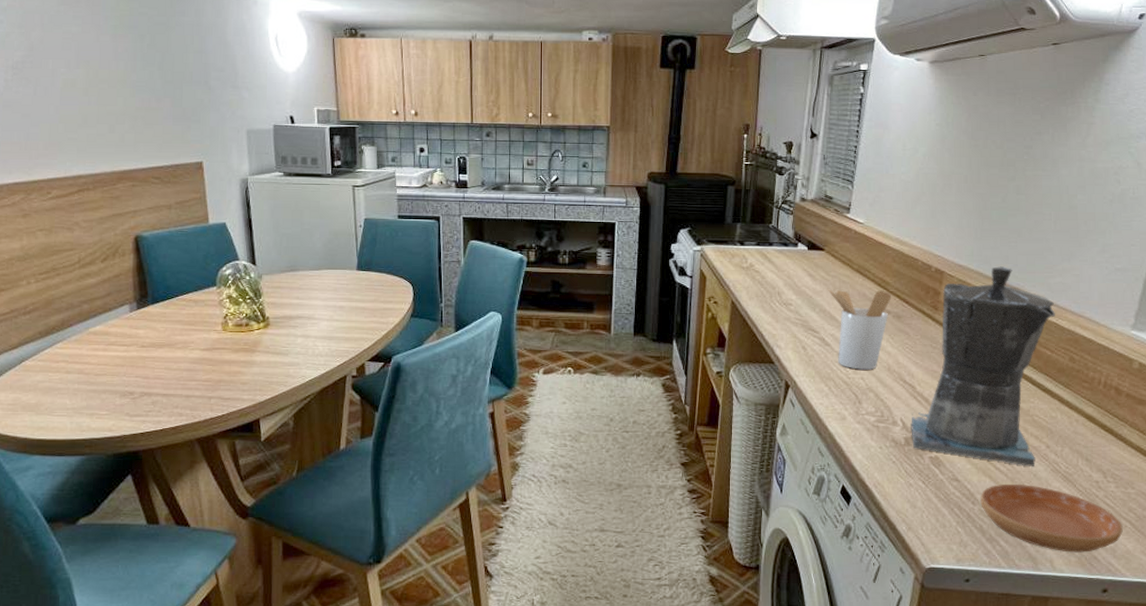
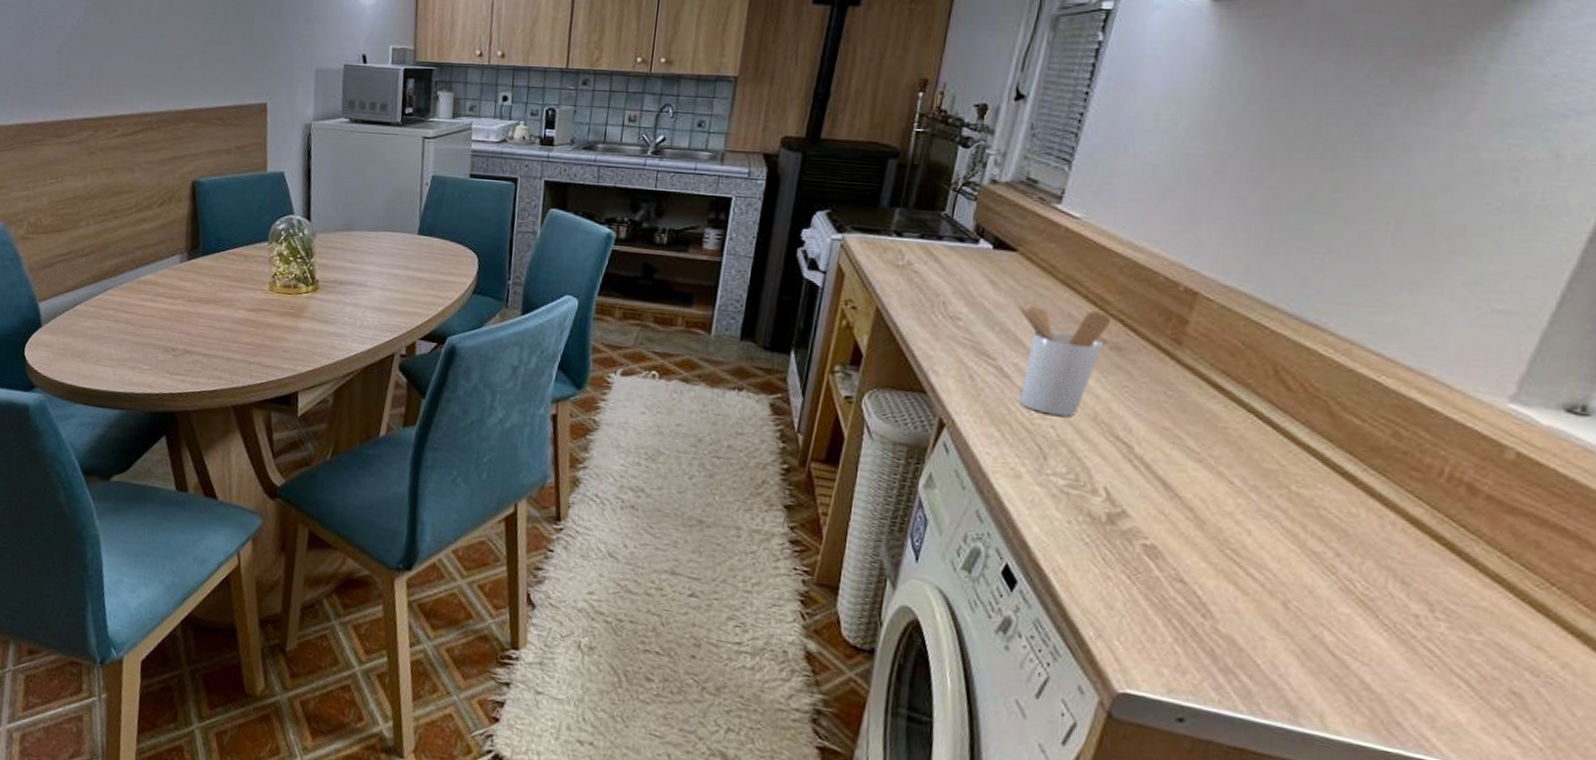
coffee maker: present [911,266,1055,466] -> none [1118,292,1377,579]
saucer: present [980,483,1123,553] -> none [1215,596,1453,714]

